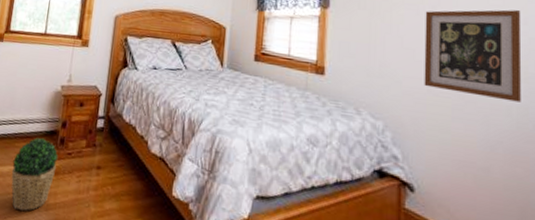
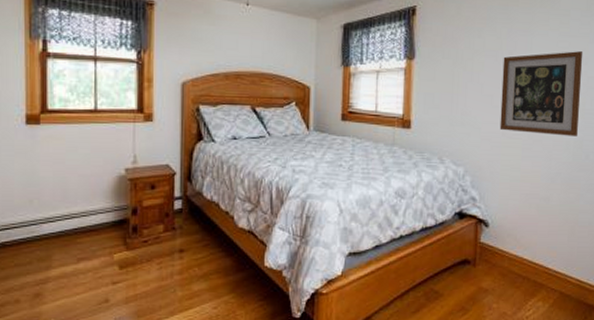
potted plant: present [11,138,58,212] -> none [77,230,132,310]

